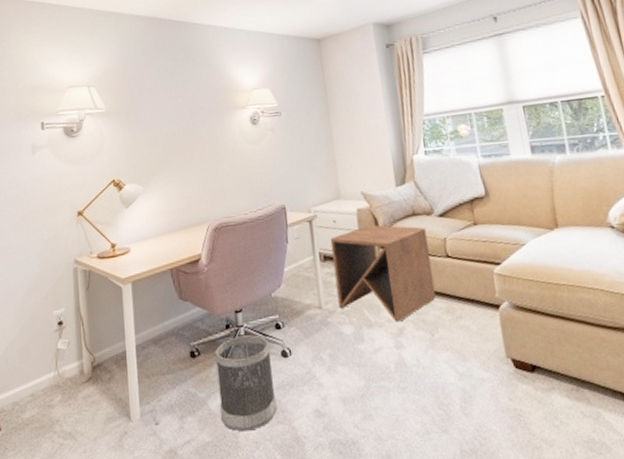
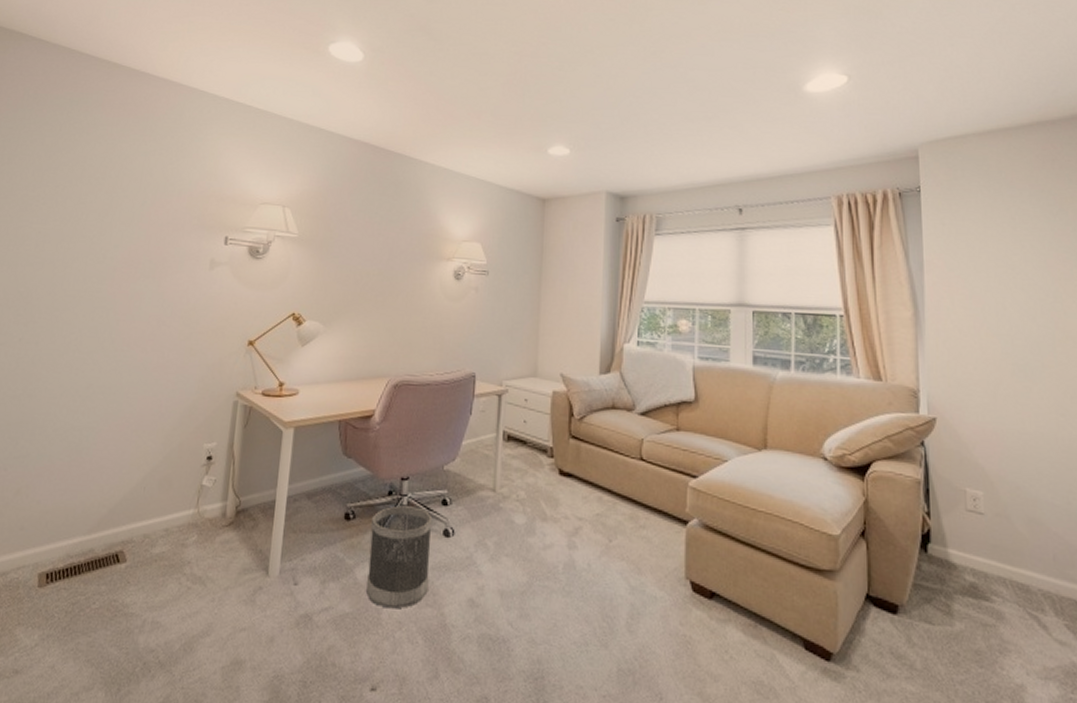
side table: present [330,225,436,322] -> none [514,411,623,520]

